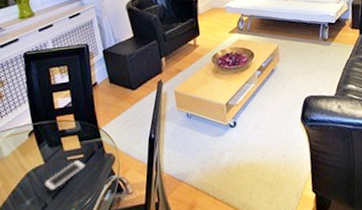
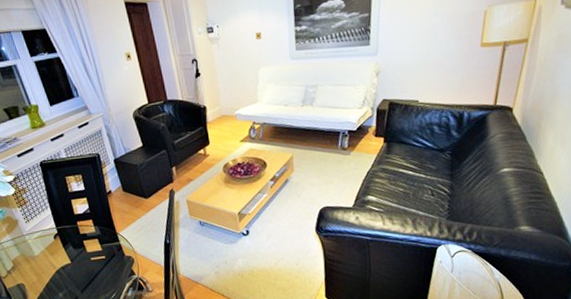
cell phone: present [44,159,85,191] -> none [73,260,108,286]

